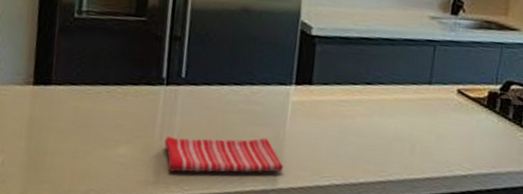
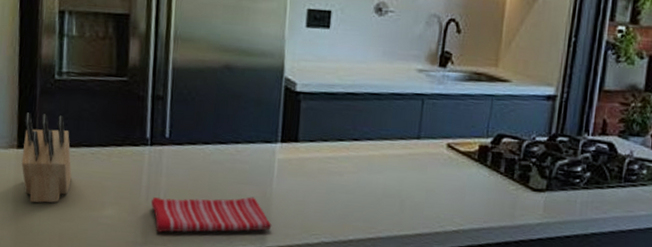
knife block: none [36,49,87,140] -> present [21,112,72,203]

